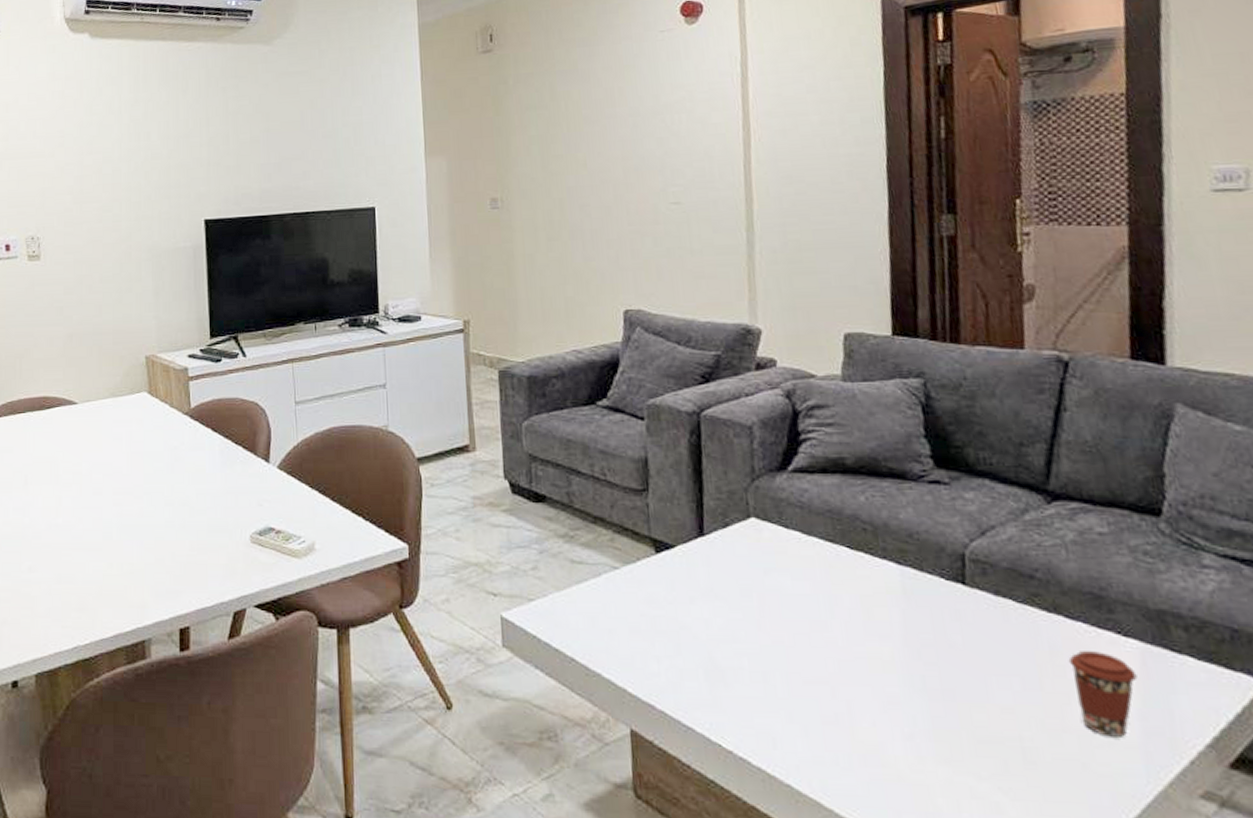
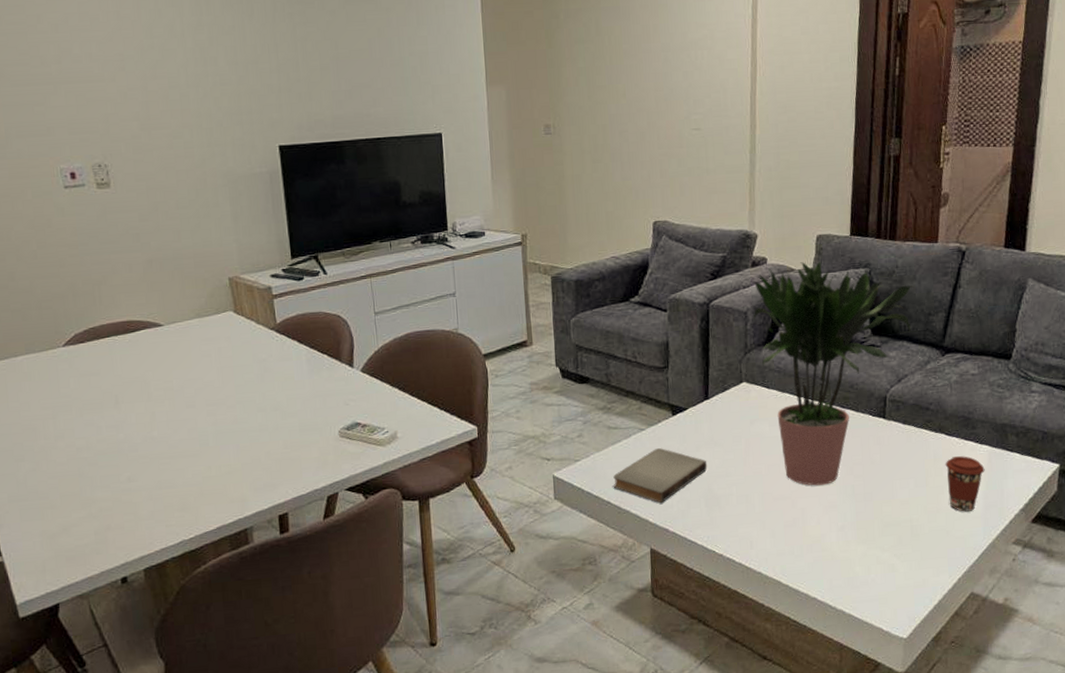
book: none [578,595,706,669] -> present [613,448,708,504]
potted plant: none [757,366,996,670] -> present [752,262,915,486]

